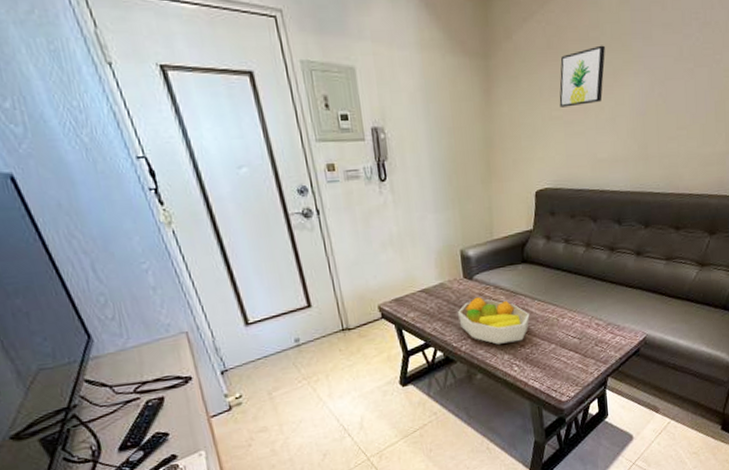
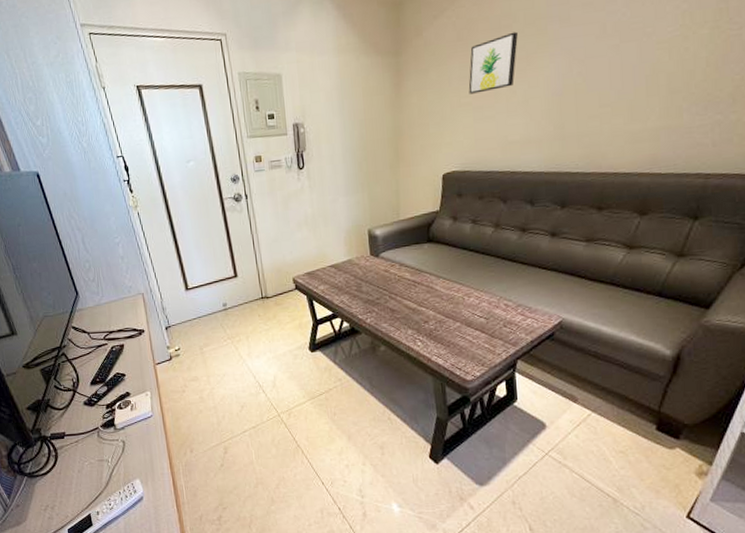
fruit bowl: present [458,296,530,345] -> none [364,273,435,319]

